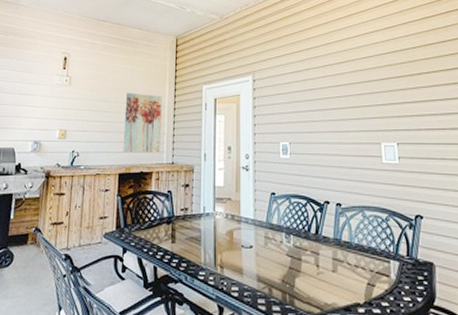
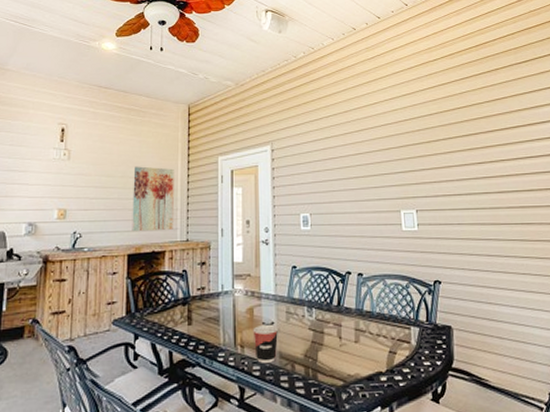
cup: none [232,248,258,285] -> present [253,325,279,363]

